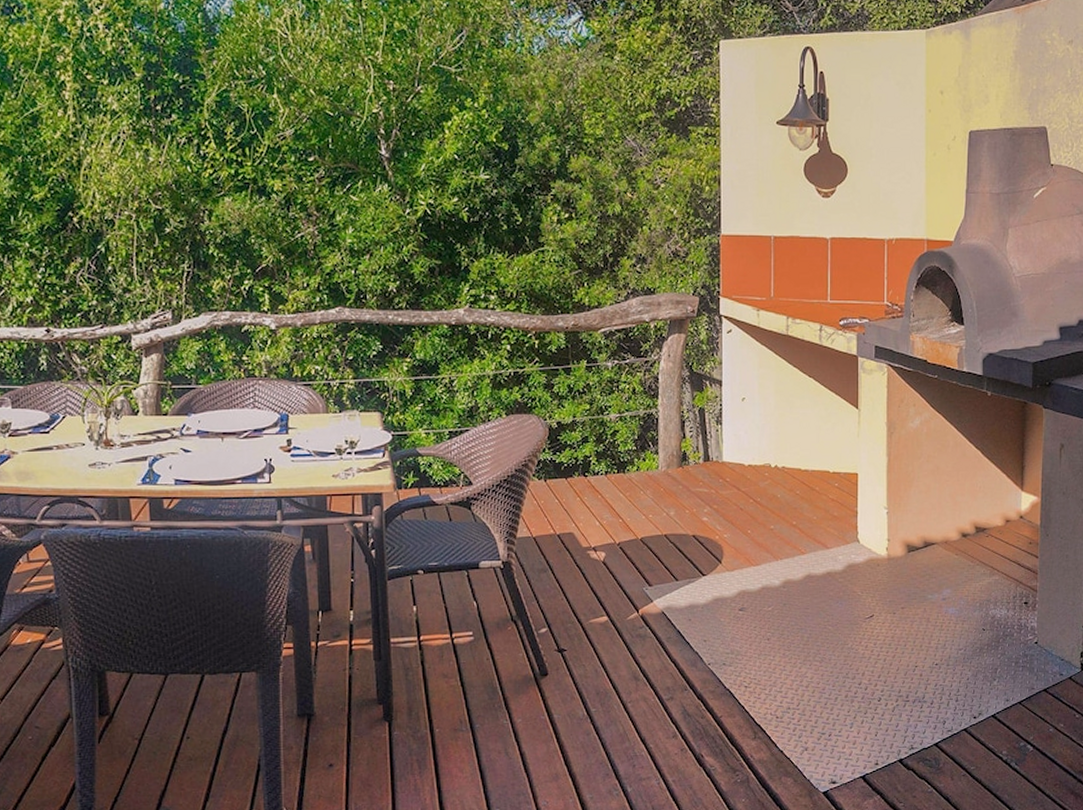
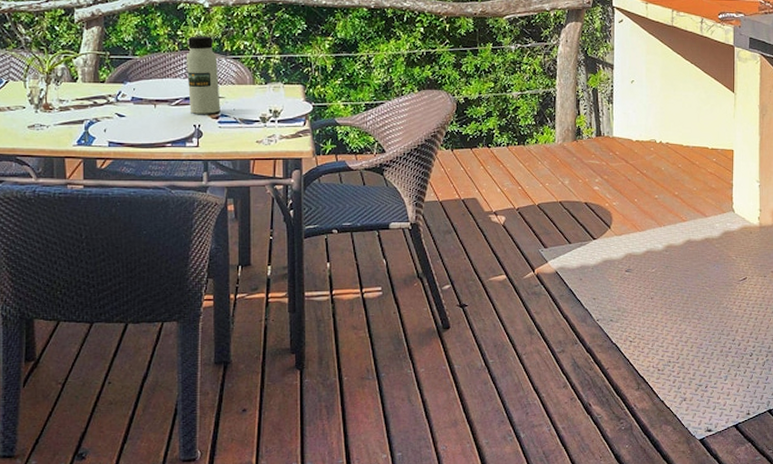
water bottle: none [253,361,293,447] -> present [186,36,221,114]

